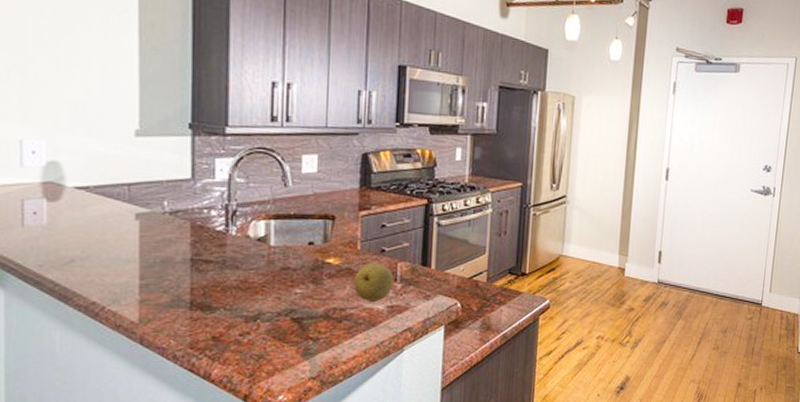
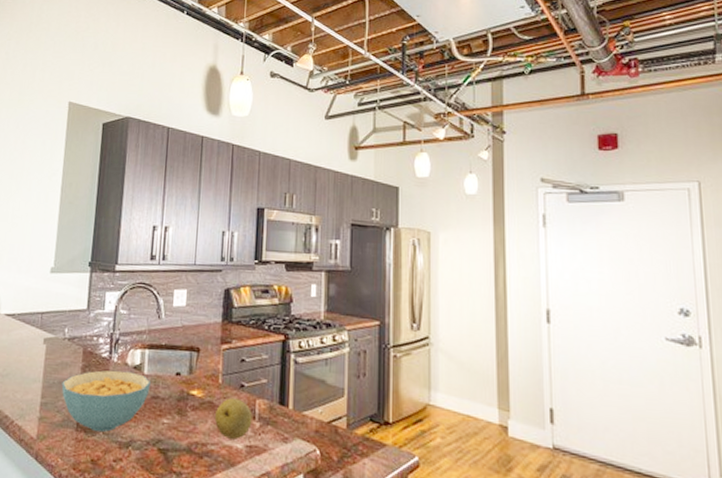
cereal bowl: none [166,244,278,309] -> present [61,370,150,433]

